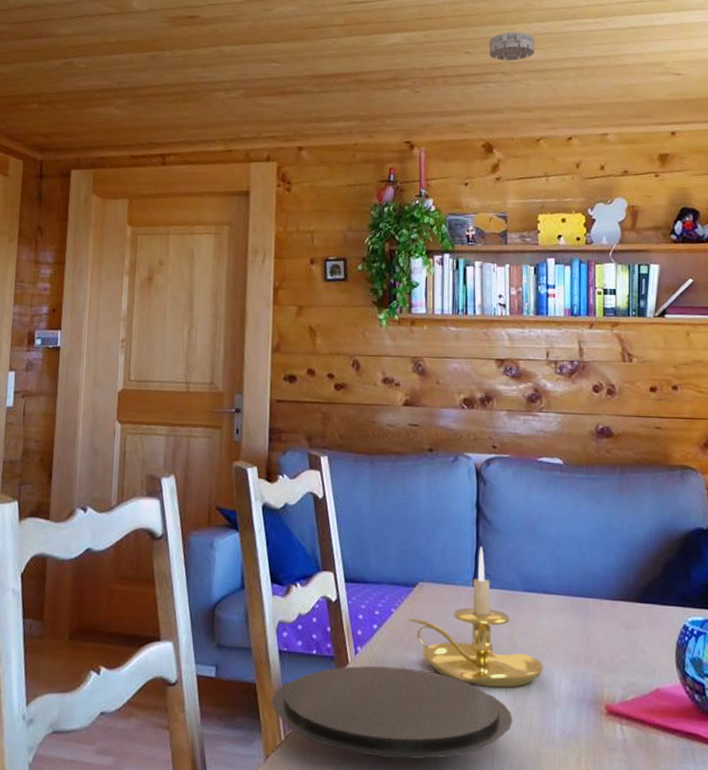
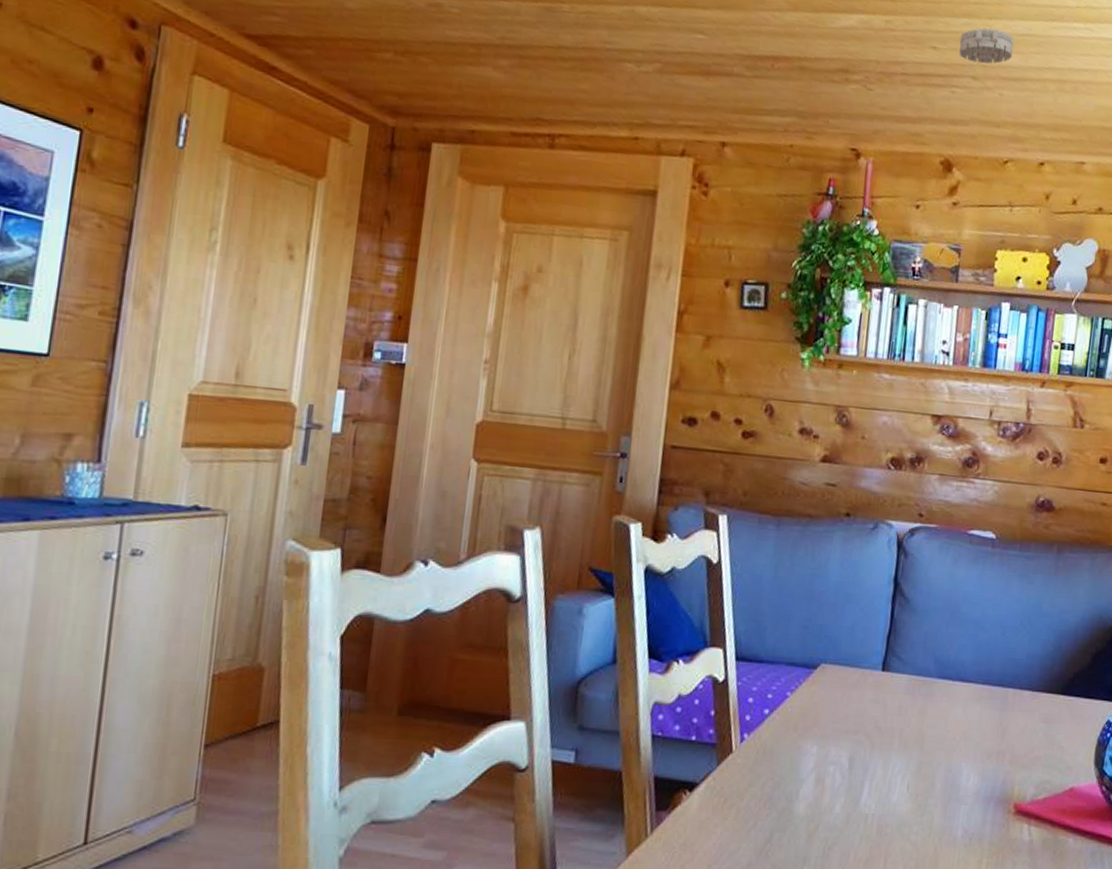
plate: present [271,666,513,759] -> none [638,755,913,859]
candle holder: present [408,546,544,688] -> none [804,626,952,783]

